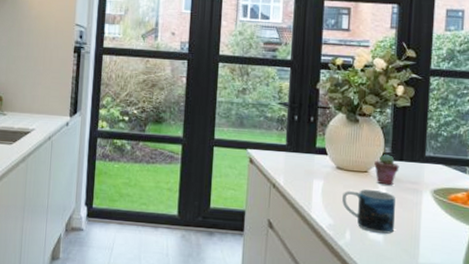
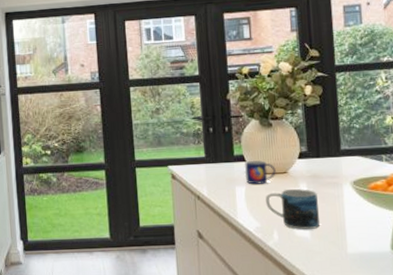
mug: none [324,154,358,181] -> present [244,160,277,185]
potted succulent: present [374,154,400,186] -> none [292,153,317,183]

